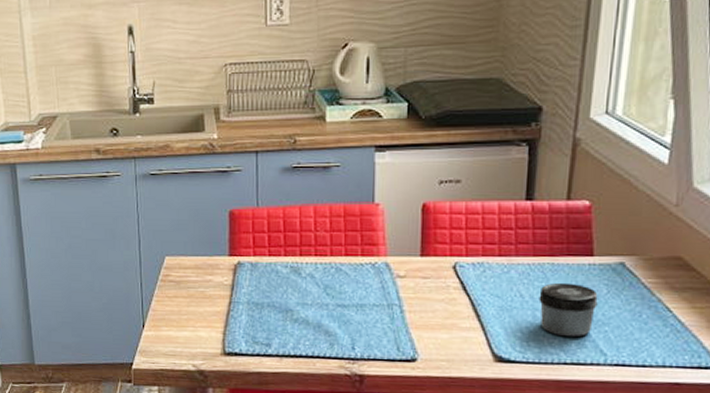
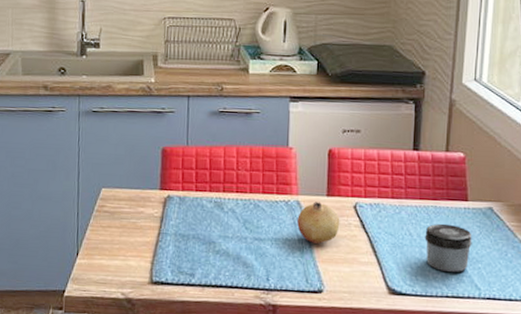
fruit: none [386,263,437,309] -> present [297,202,340,244]

